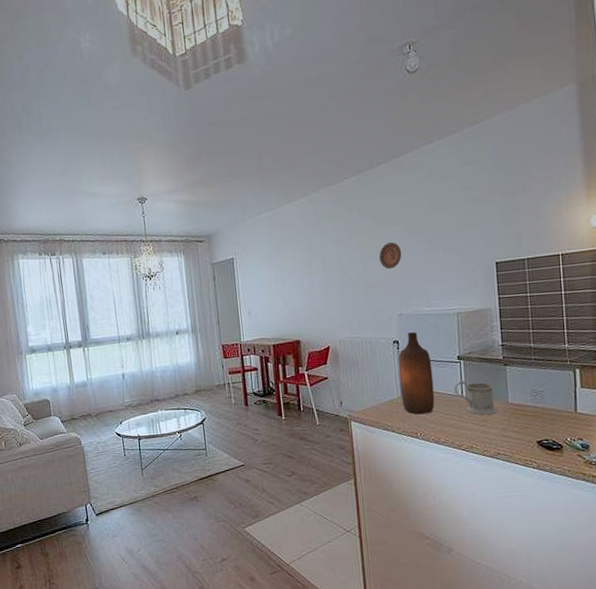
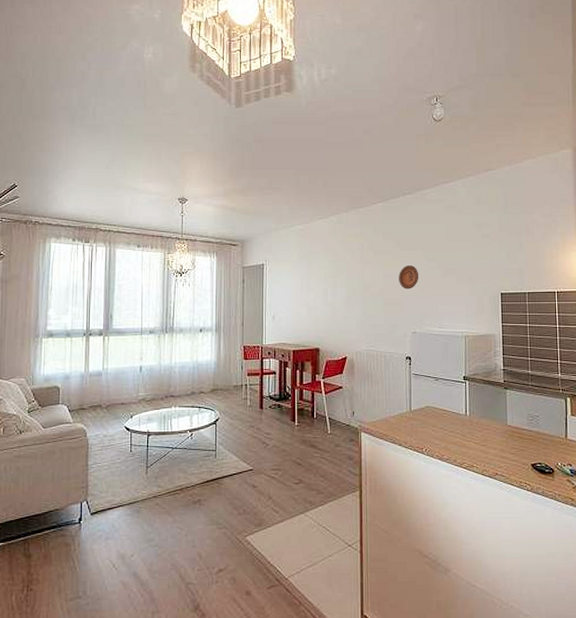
bottle: present [398,331,435,415] -> none [409,349,441,430]
mug: present [454,380,497,415] -> none [459,400,496,435]

